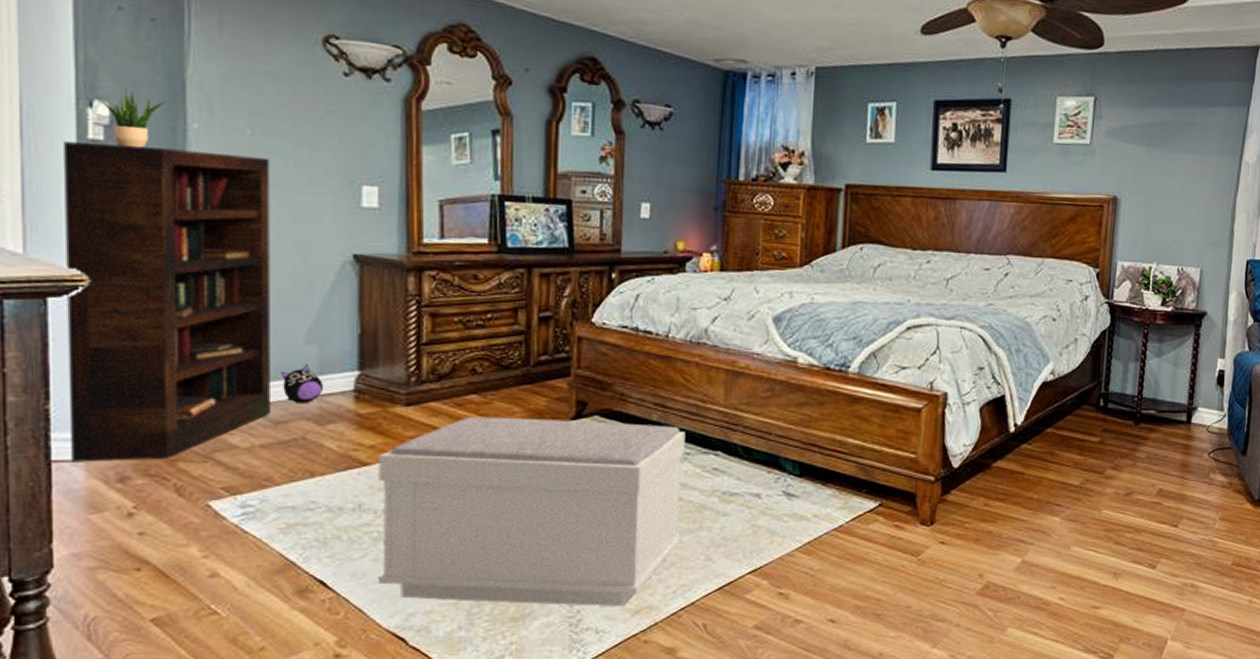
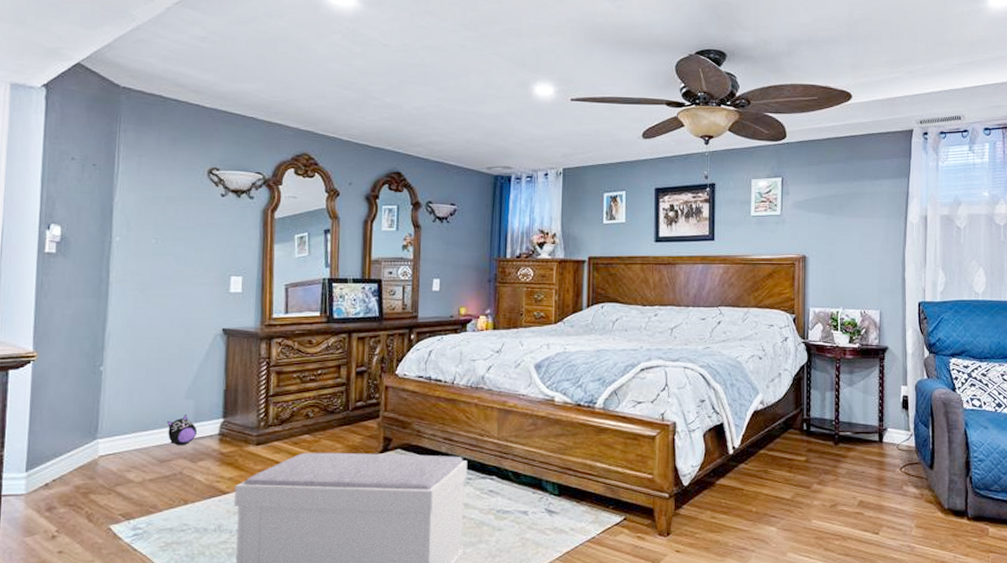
bookcase: present [62,142,272,463] -> none [16,255,168,496]
potted plant: present [99,87,168,149] -> none [54,214,100,257]

